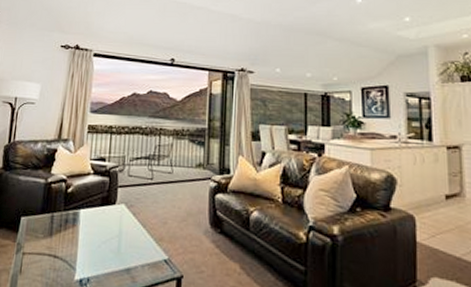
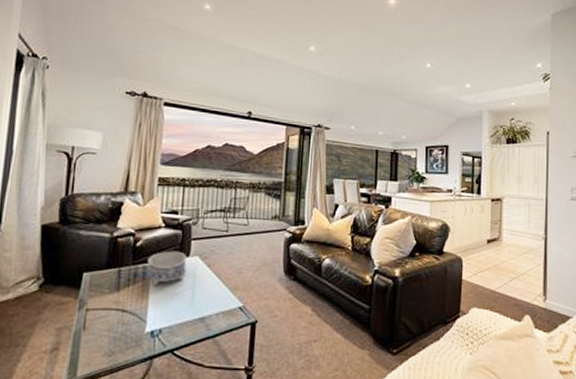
decorative bowl: none [77,198,114,233] -> present [147,251,187,286]

